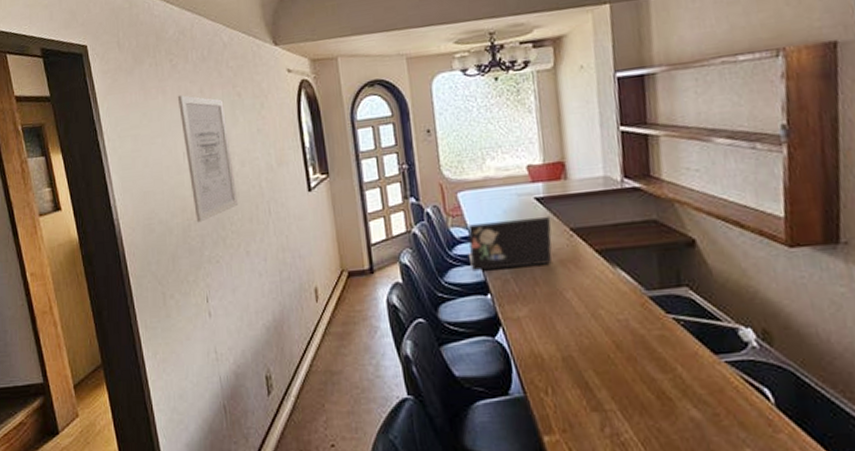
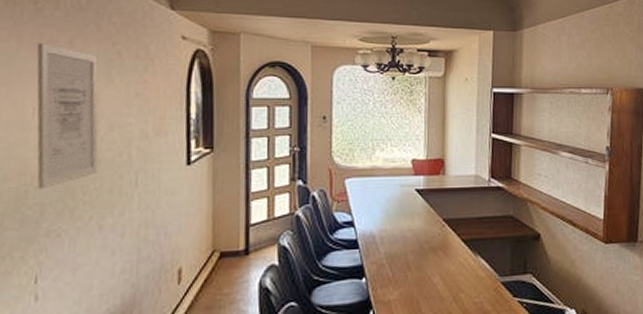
laptop: present [467,217,552,272] -> none [348,208,428,256]

